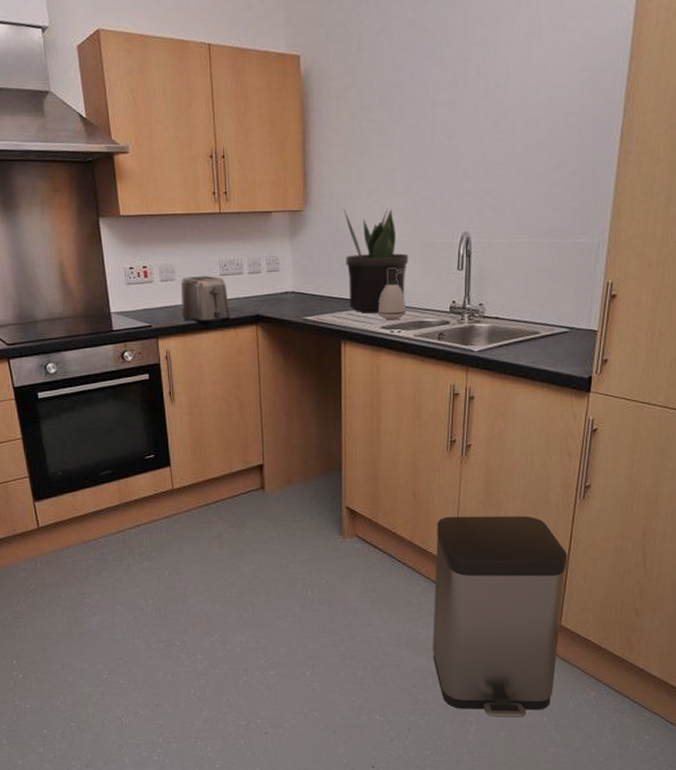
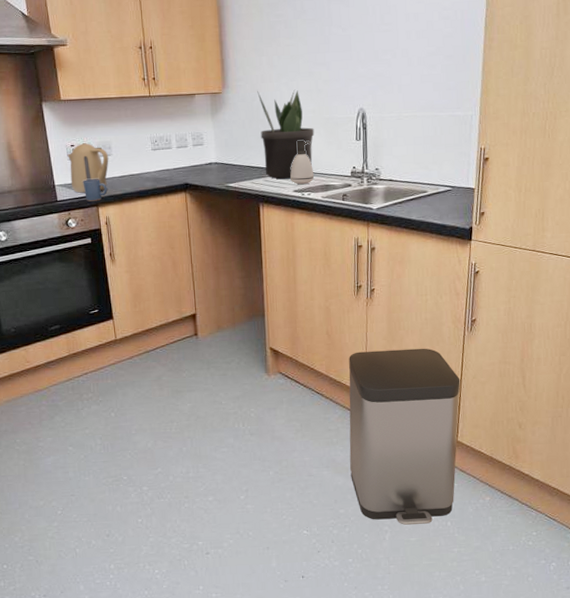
kettle: none [125,265,172,322] -> present [67,143,109,193]
mug: none [142,307,169,332] -> present [83,179,108,201]
toaster: present [180,275,231,326] -> none [117,150,162,194]

